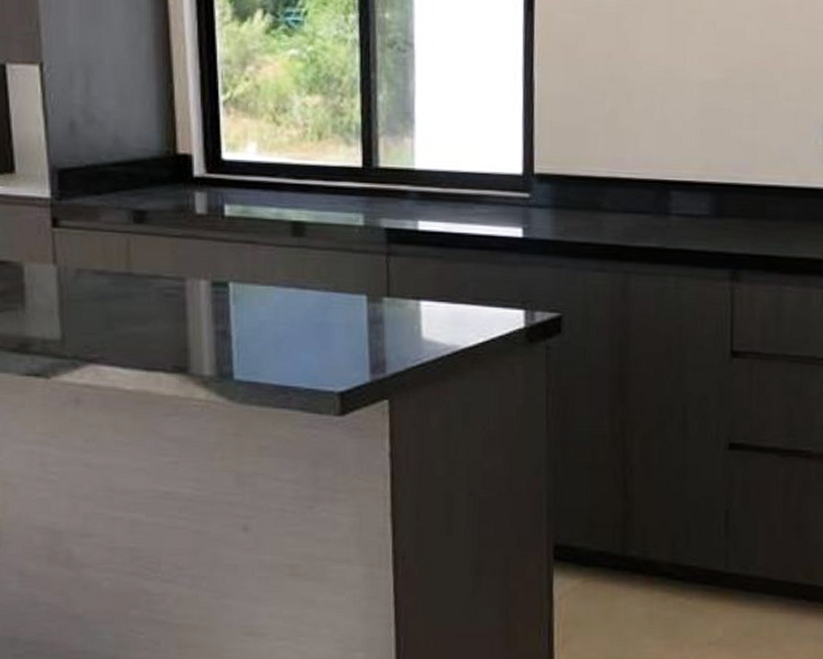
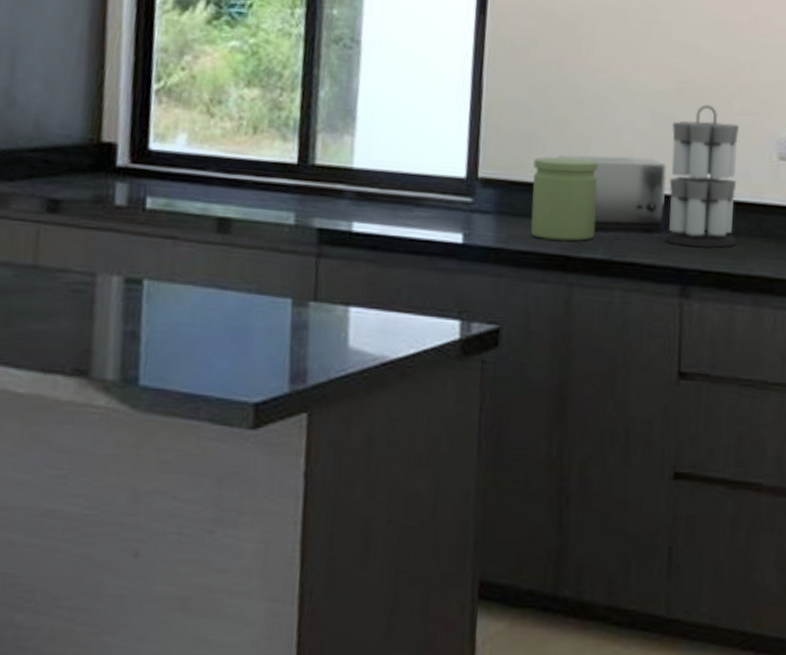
jar: none [586,150,649,232] -> present [530,156,599,242]
toaster: none [610,146,716,221] -> present [558,154,667,233]
spice rack: none [715,92,785,232] -> present [664,104,739,248]

